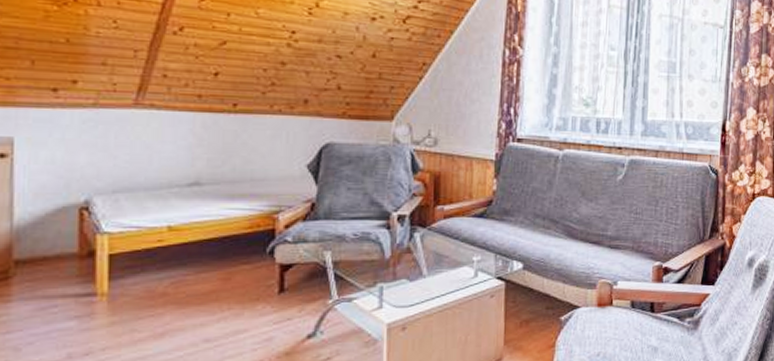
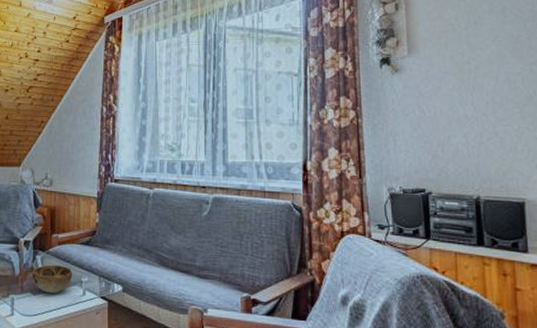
decorative bowl: none [409,243,462,278] -> present [32,264,73,294]

